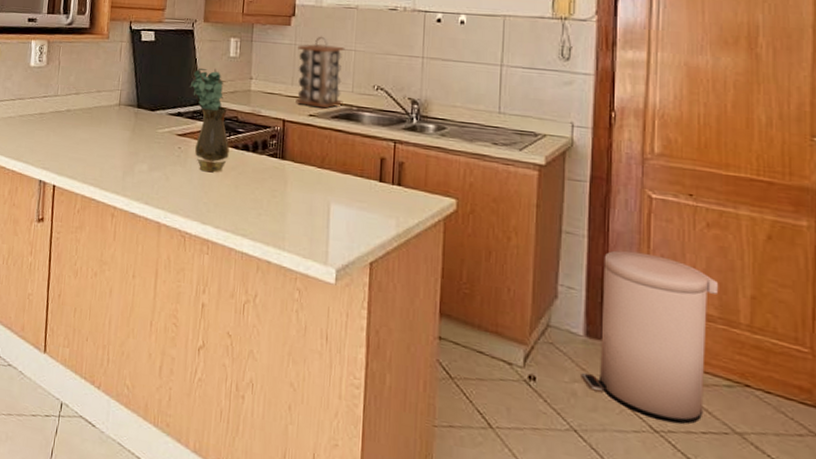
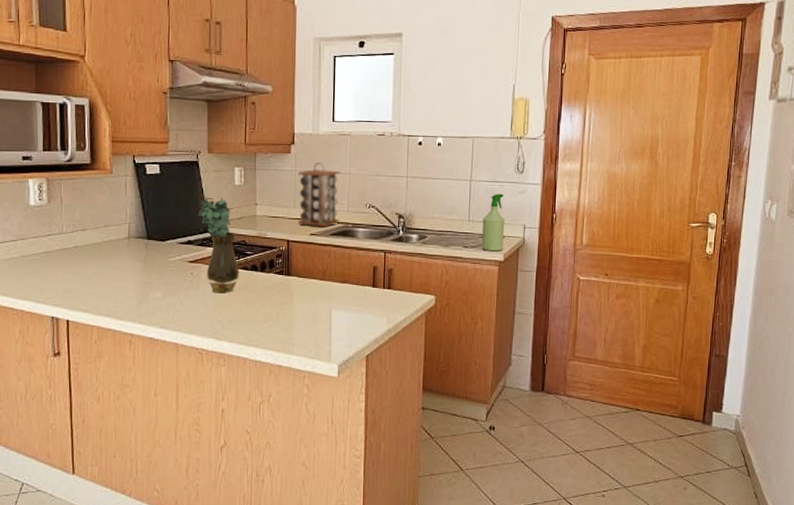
spray bottle: none [515,82,546,153] -> present [481,193,505,252]
pedal bin: present [580,250,719,424] -> none [527,322,623,444]

